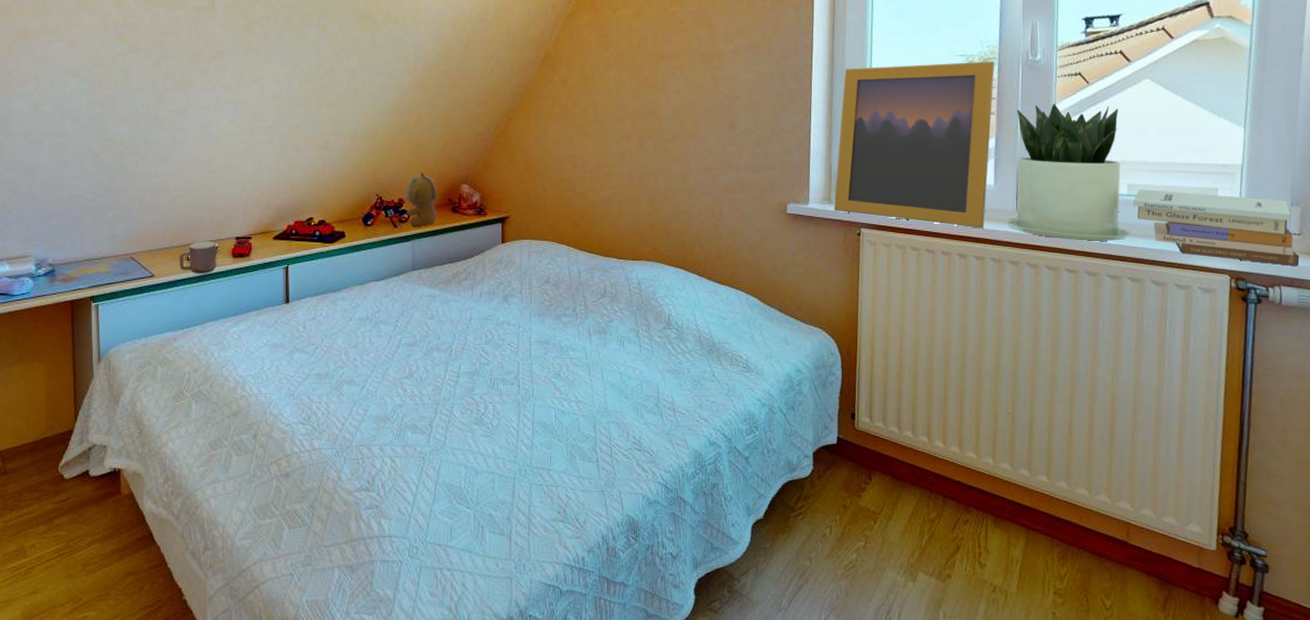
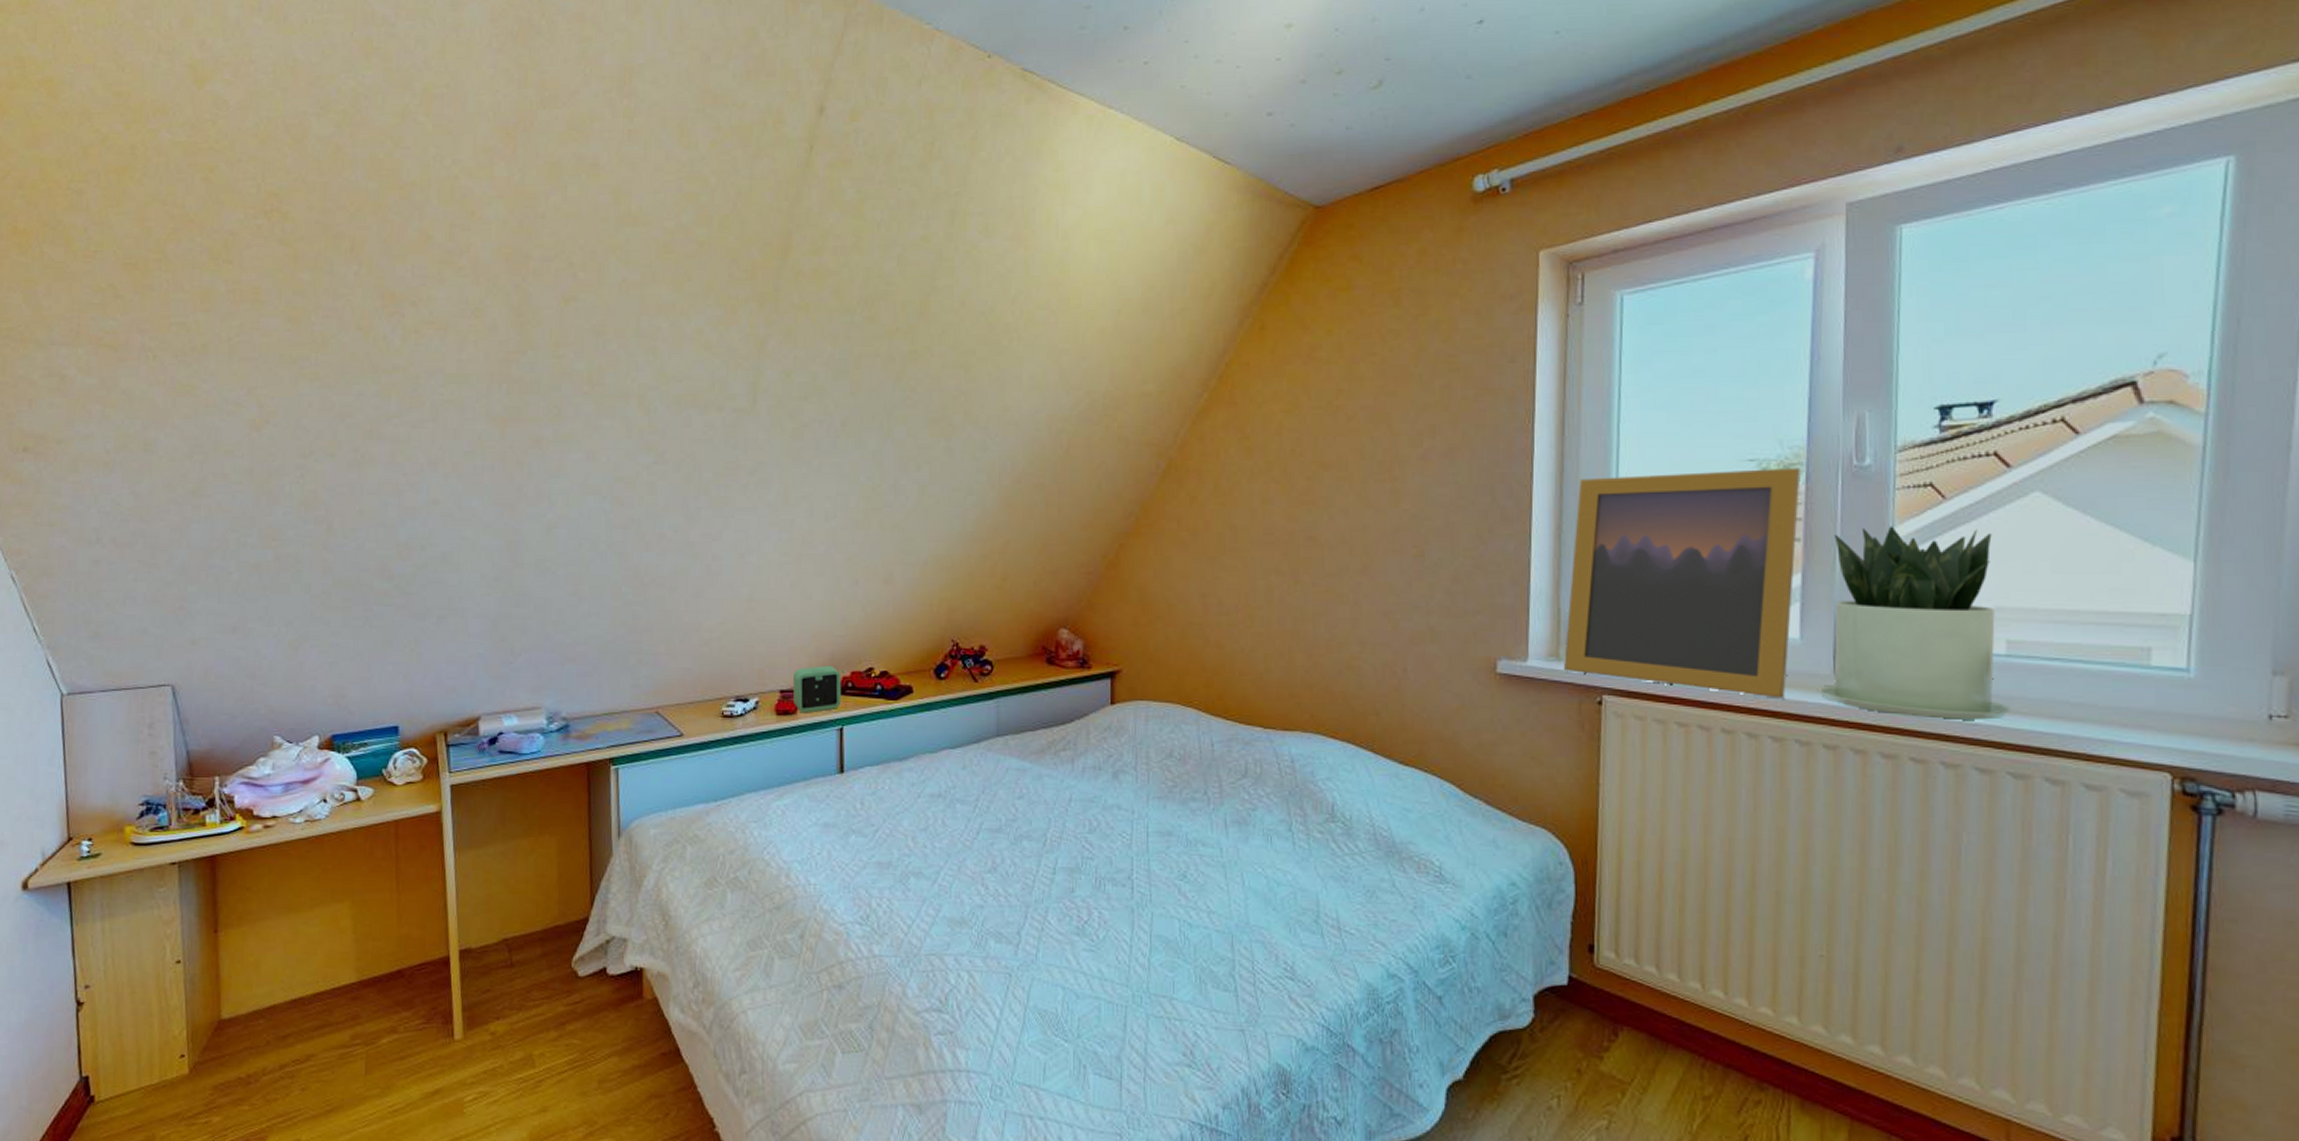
mug: present [179,241,217,275] -> none [712,694,758,735]
alarm clock: none [246,216,286,256] -> present [792,665,841,713]
stuffed bear: present [405,172,440,227] -> none [987,612,1031,682]
books: present [1133,188,1299,267] -> none [2014,646,2287,764]

